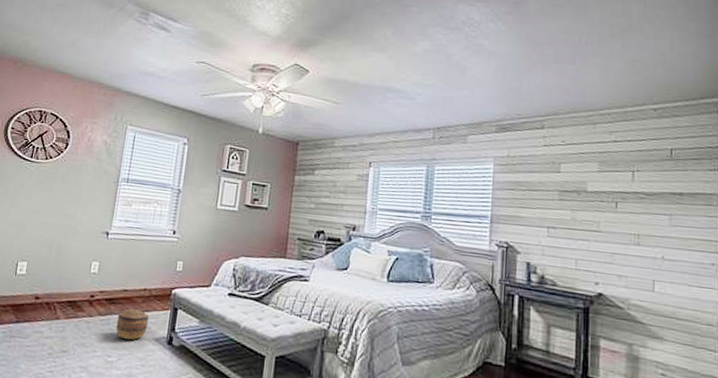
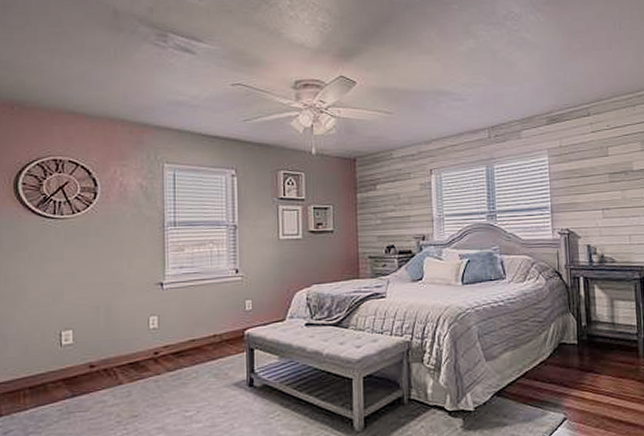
basket: present [115,308,149,341] -> none [188,356,225,391]

